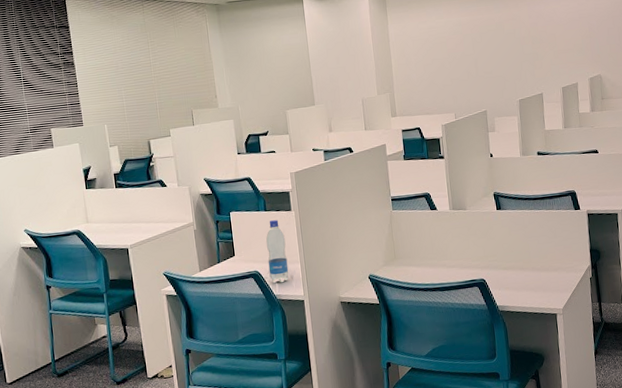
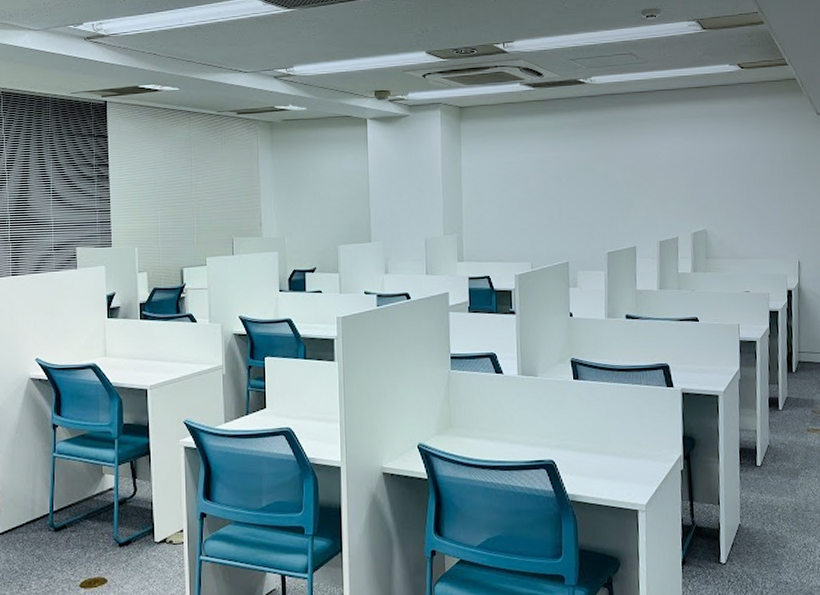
bottle: present [266,219,289,283] -> none [302,369,326,445]

